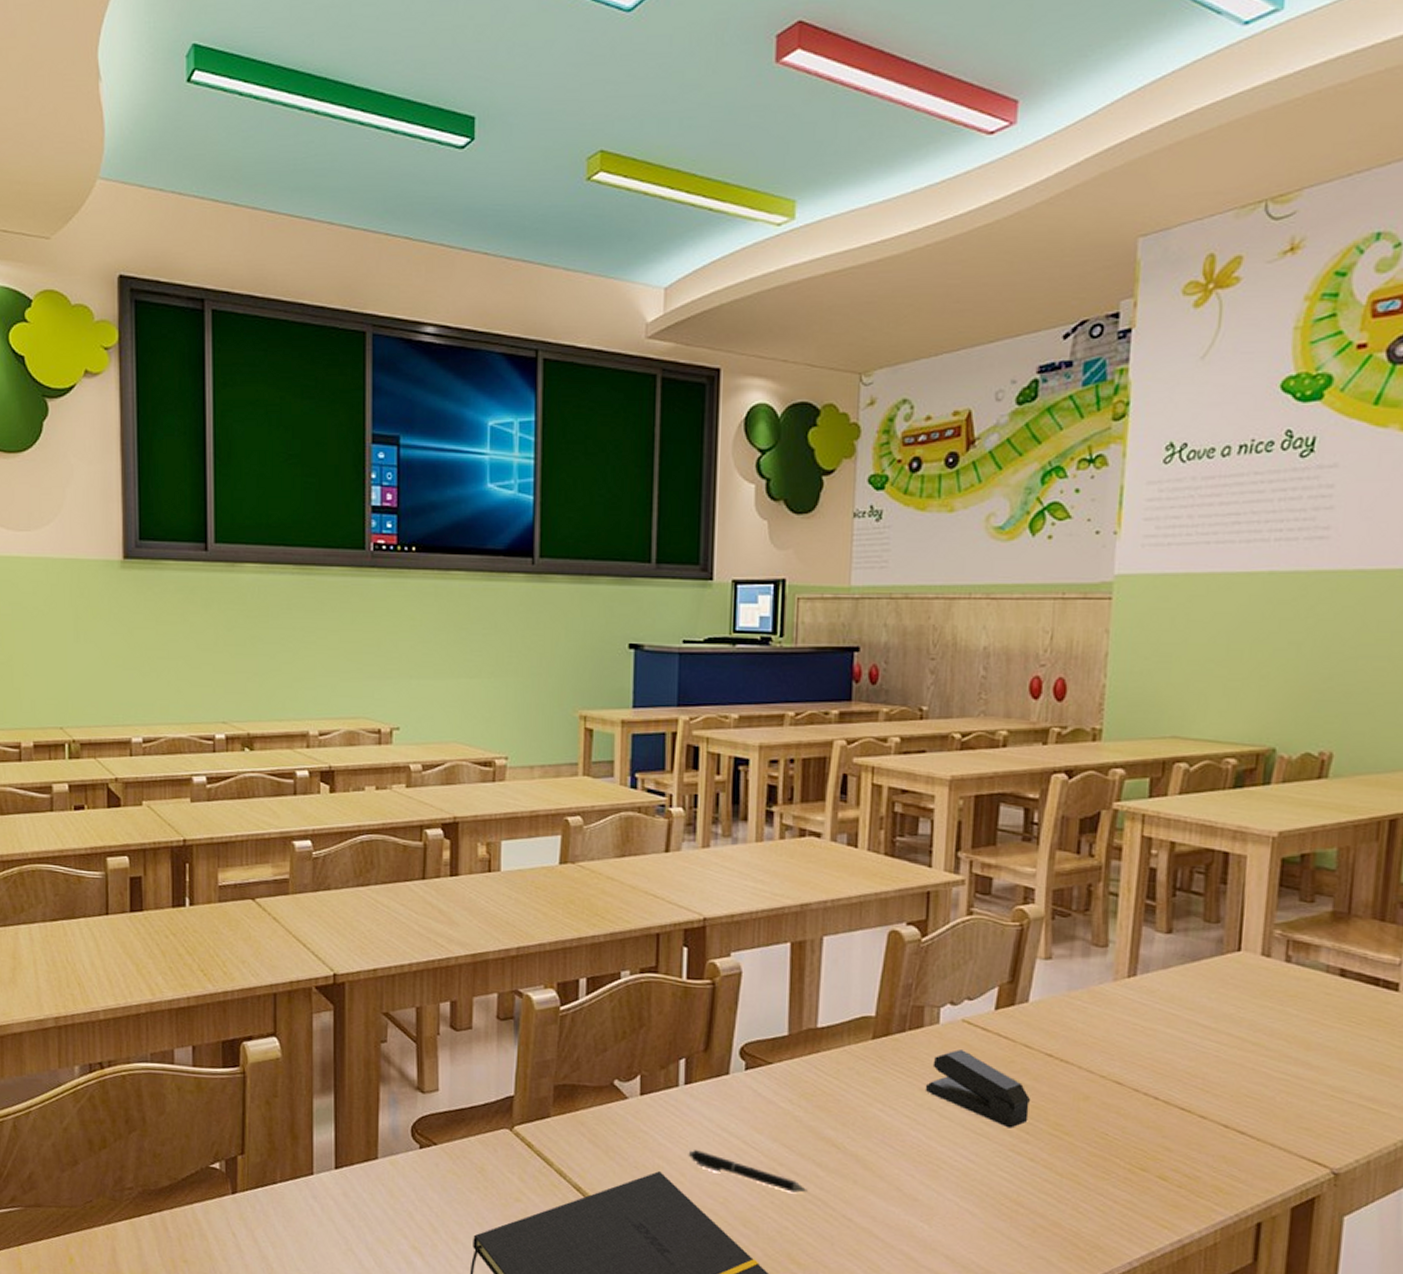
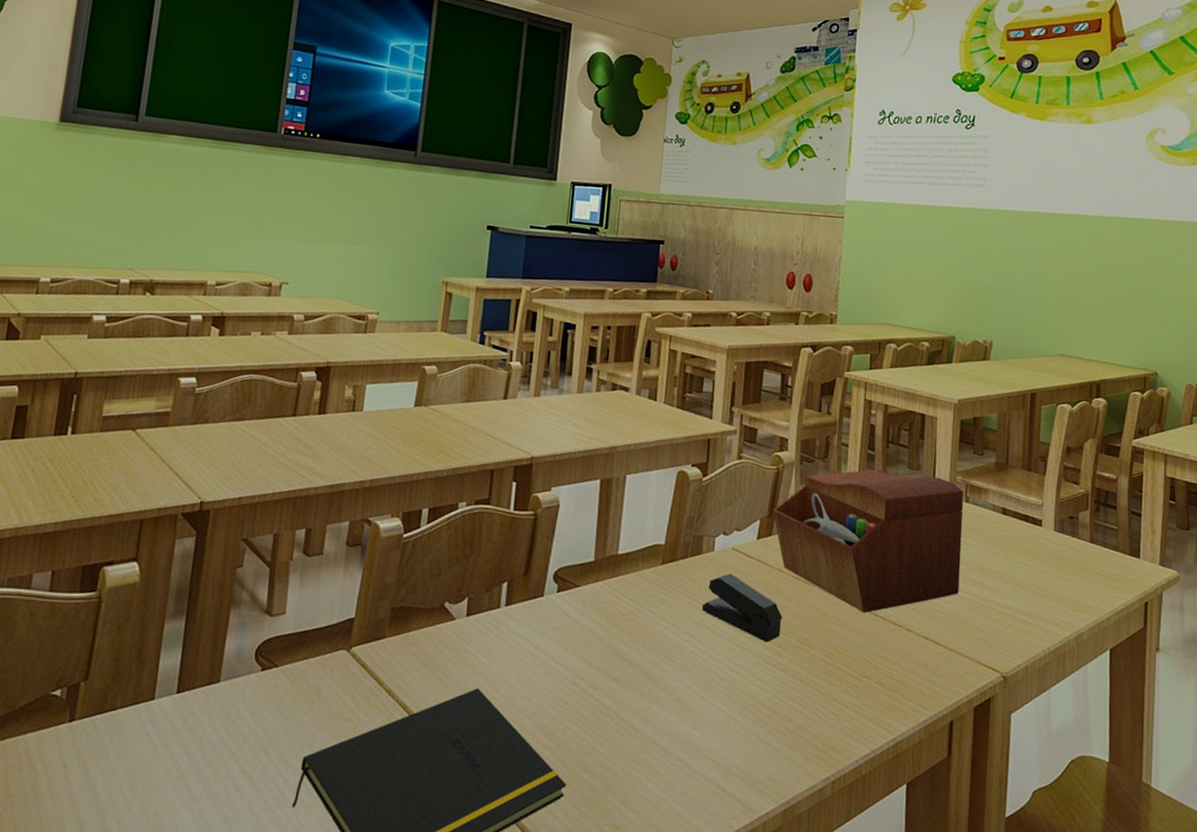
pen: present [688,1150,807,1193] -> none [503,667,603,706]
sewing box: none [1015,922,1284,1096] -> present [772,469,964,613]

